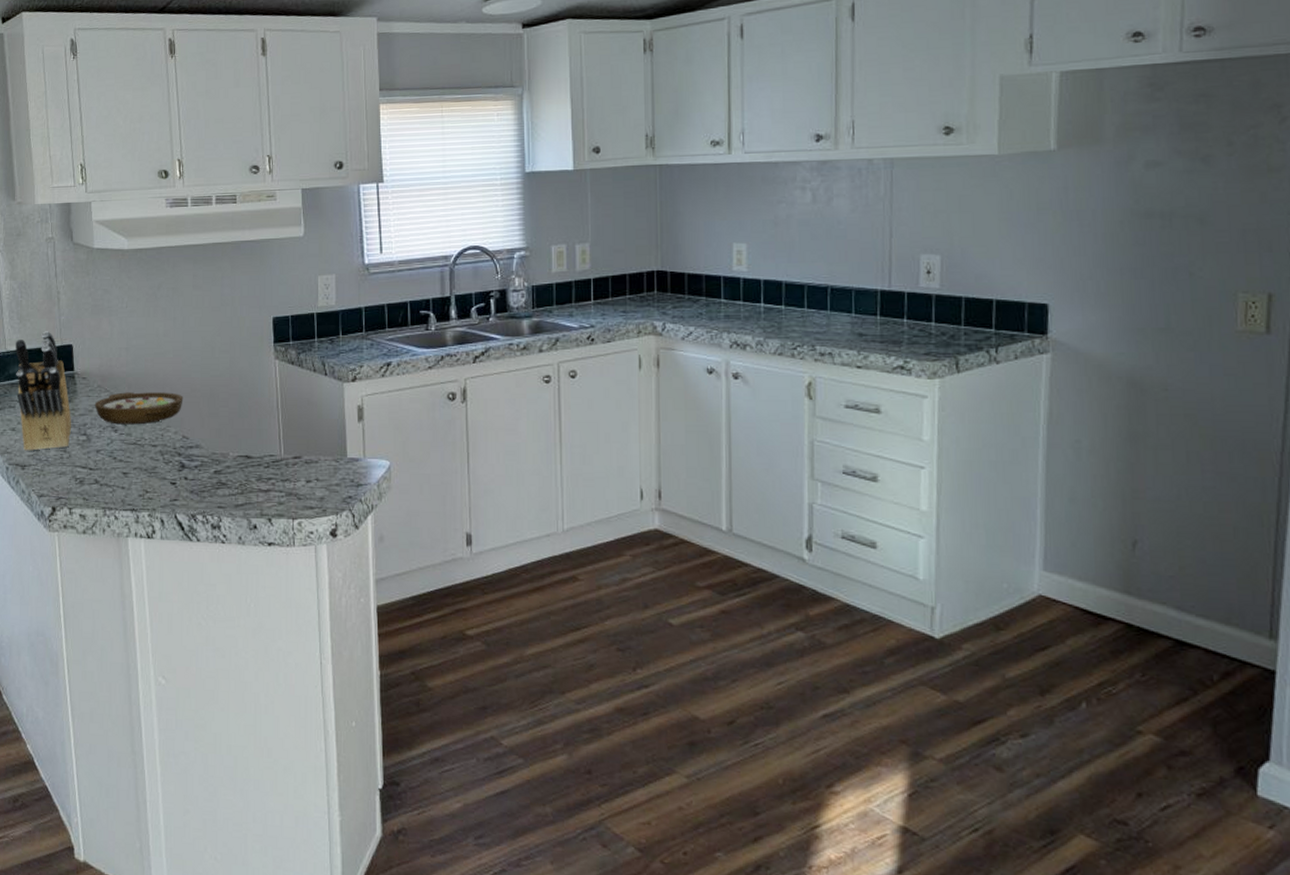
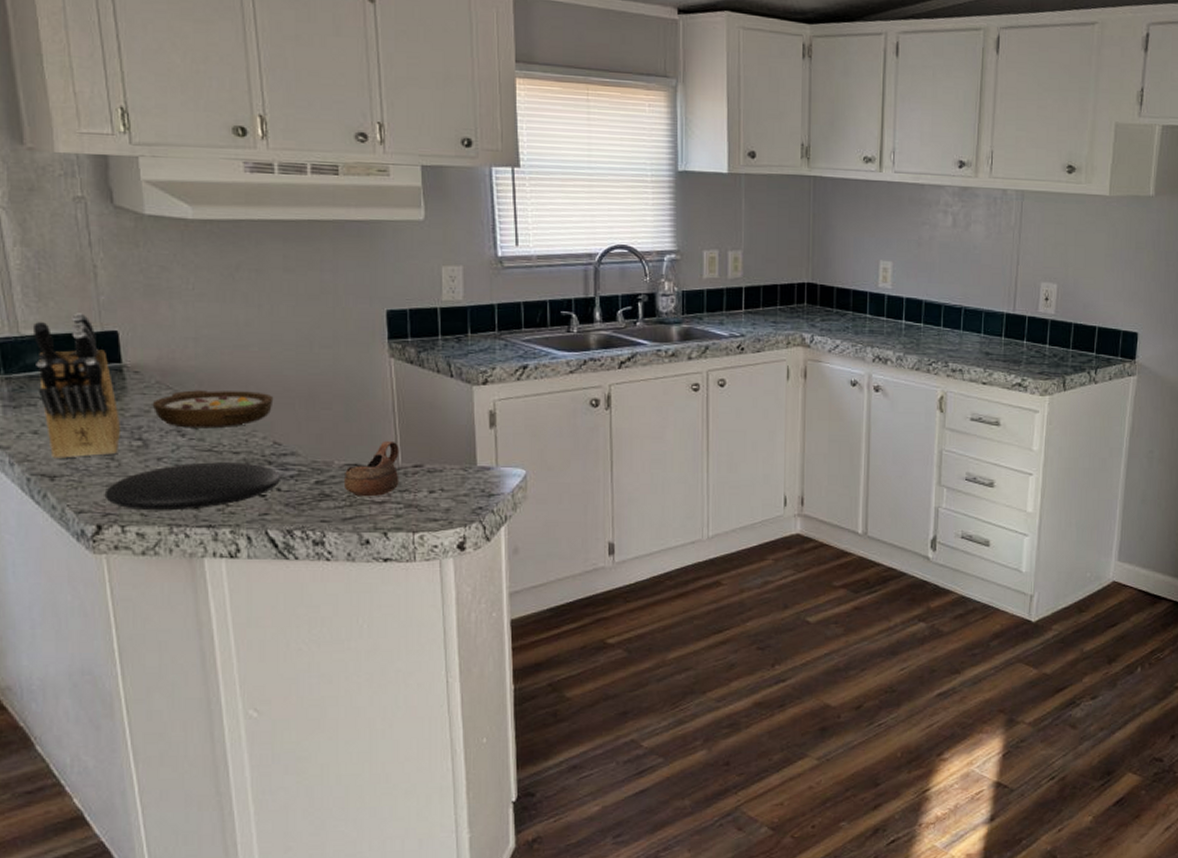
plate: none [58,454,188,496] -> present [104,462,282,511]
cup: none [236,434,282,486] -> present [343,440,399,497]

